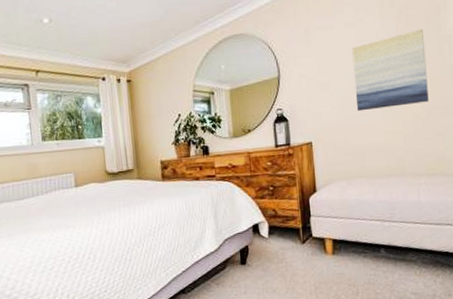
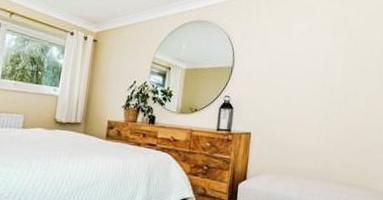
wall art: present [352,29,429,112] -> none [297,51,368,119]

